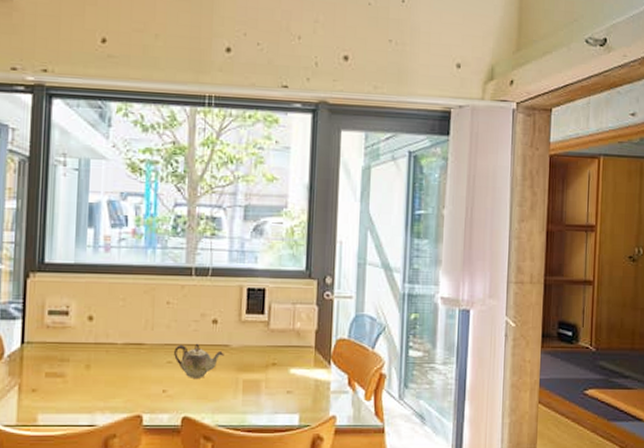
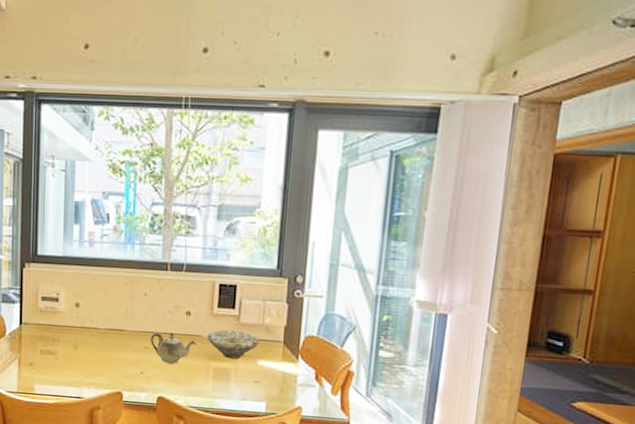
bowl: none [236,338,290,369] -> present [207,330,259,360]

